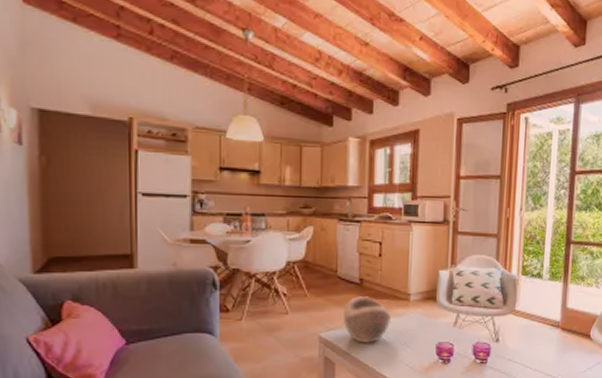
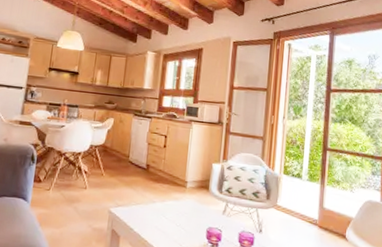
decorative bowl: present [342,296,391,344] -> none [130,179,170,223]

